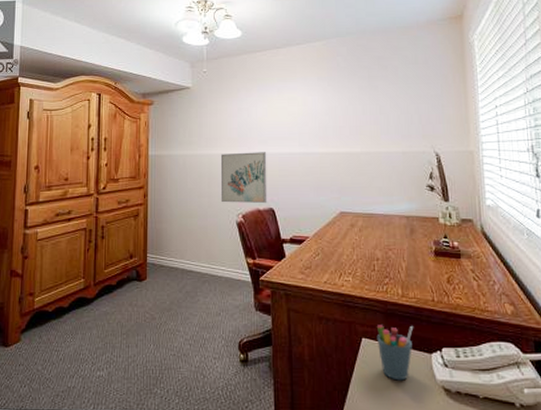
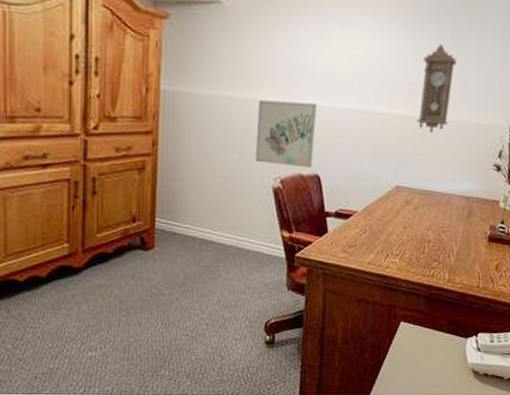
pendulum clock: none [348,93,379,165] -> present [416,44,457,133]
pen holder: present [376,325,413,381] -> none [415,309,454,363]

